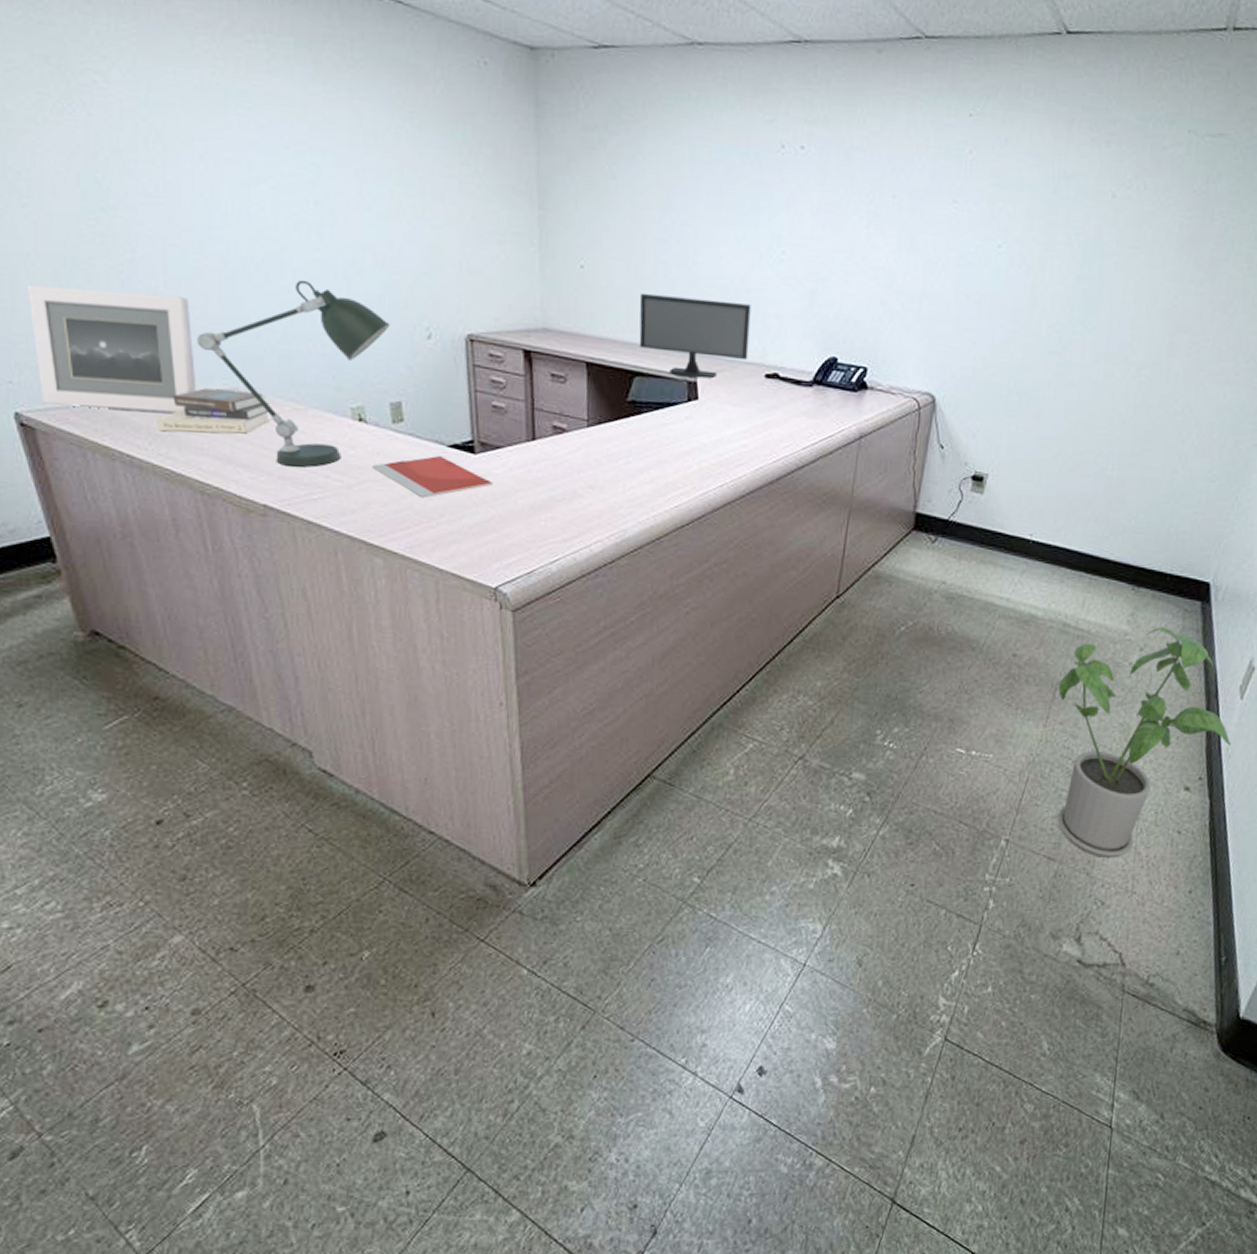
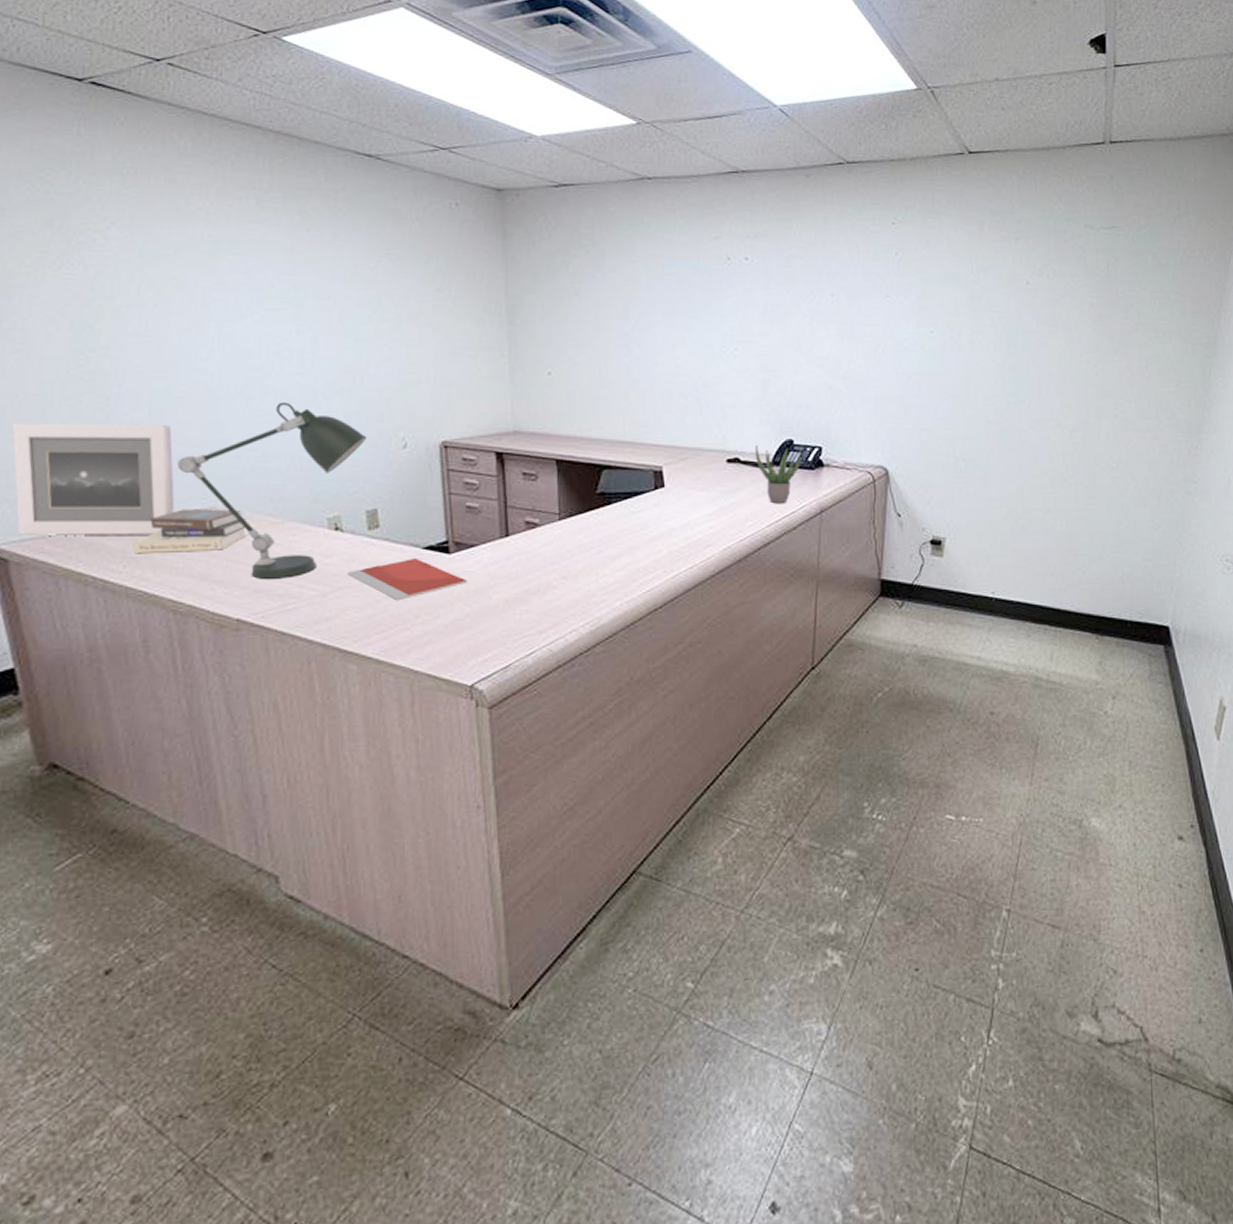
computer monitor: present [639,294,751,379] -> none [604,394,709,467]
potted plant: none [795,361,846,426] -> present [755,446,802,504]
house plant: present [1057,627,1231,858] -> none [1039,673,1216,921]

